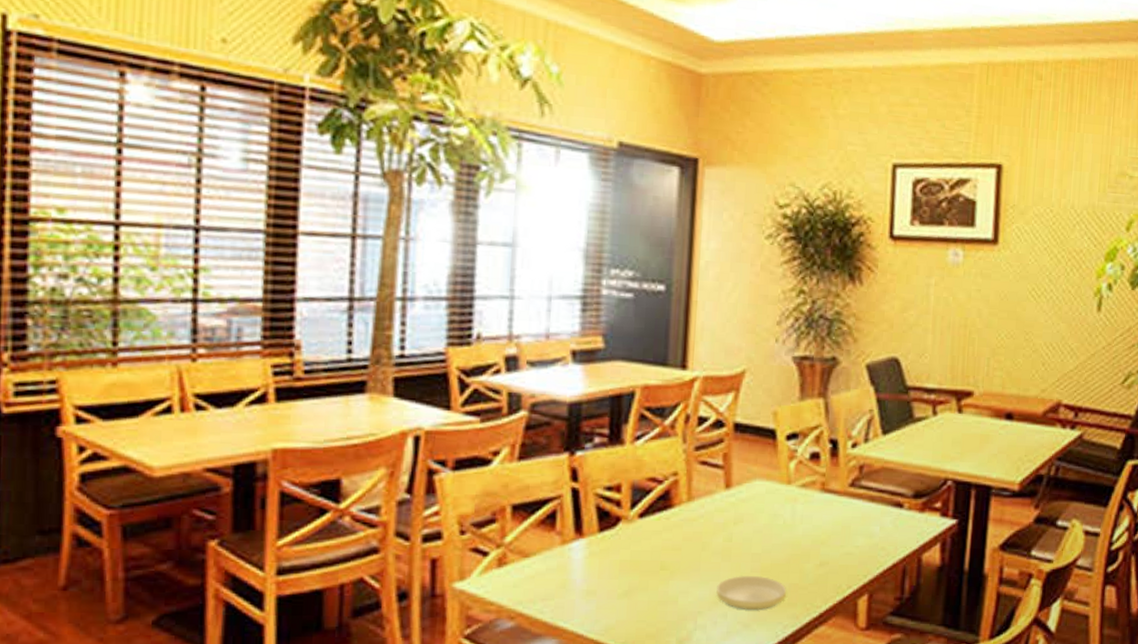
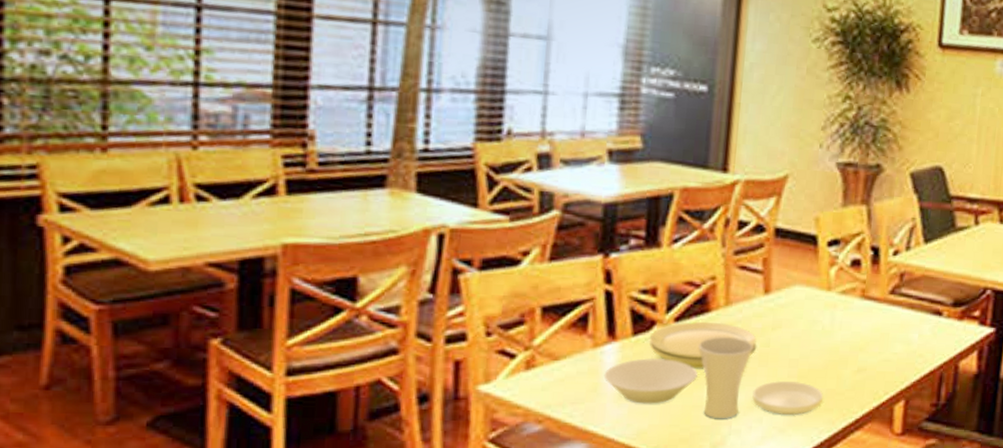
dish: none [572,553,663,600] -> present [603,357,698,404]
plate: none [615,517,720,565] -> present [649,322,757,369]
cup: none [663,532,716,614] -> present [698,337,753,418]

